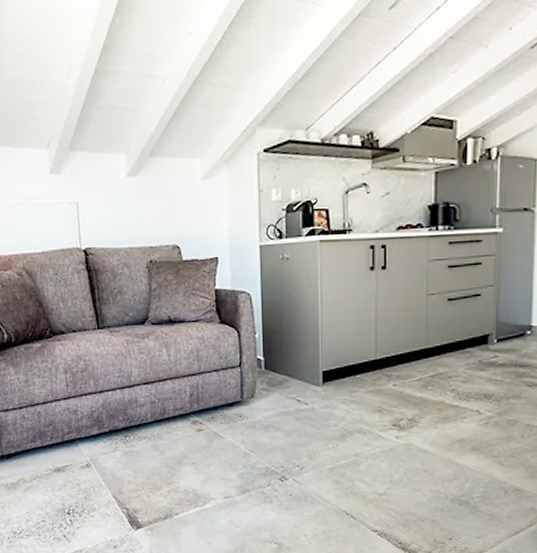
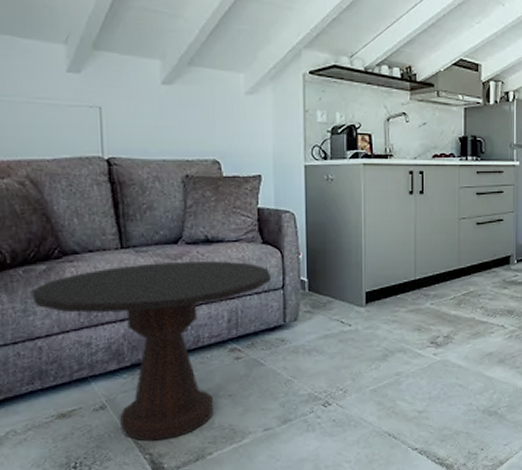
side table: none [31,340,229,498] -> present [31,261,271,441]

